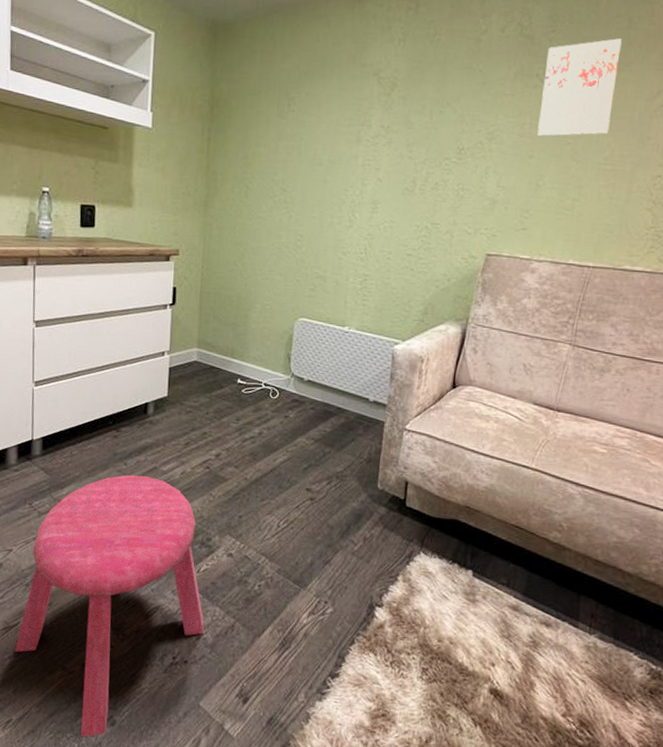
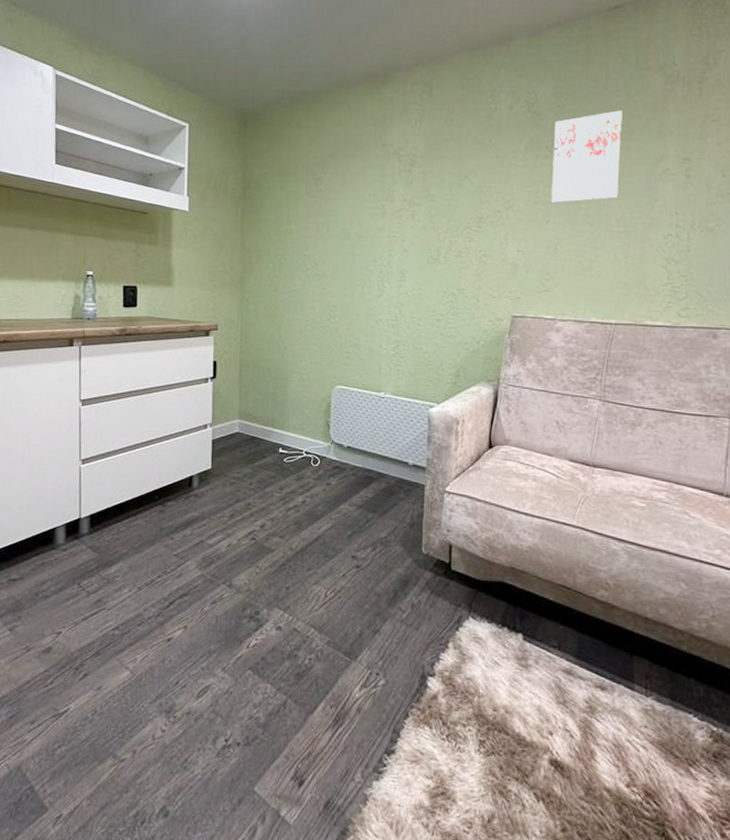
stool: present [15,475,204,737] -> none [65,550,256,831]

